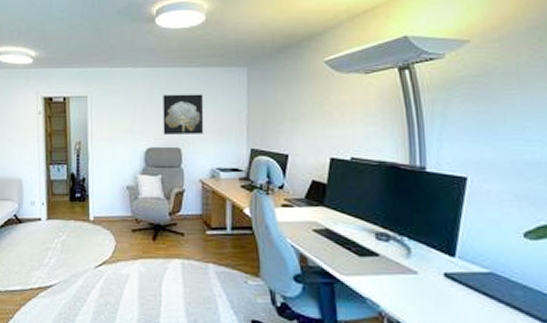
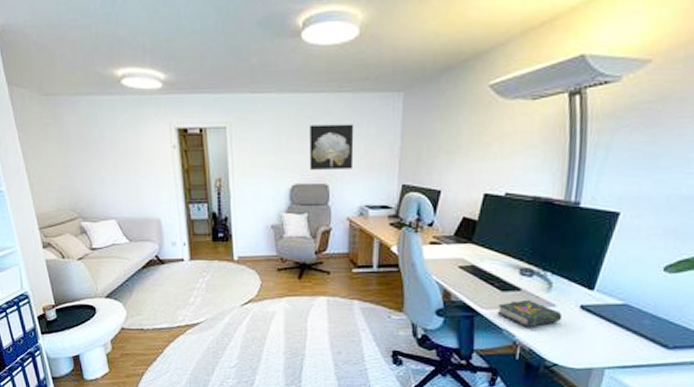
book: none [357,265,427,298] -> present [497,299,563,328]

